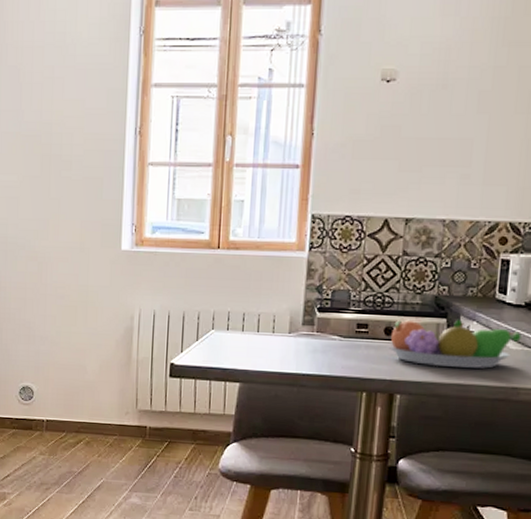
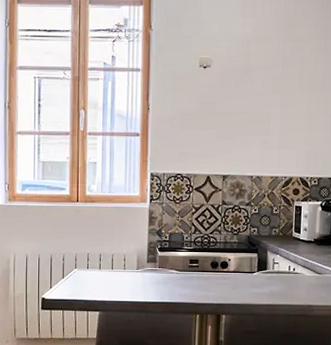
fruit bowl: present [388,319,521,369] -> none [214,253,313,291]

